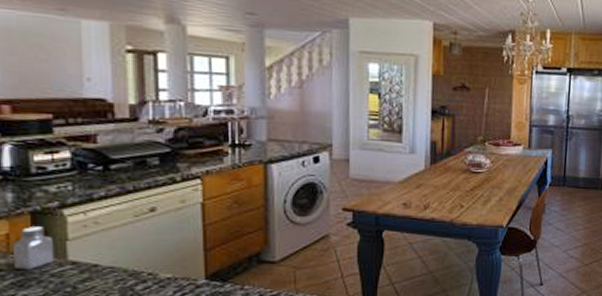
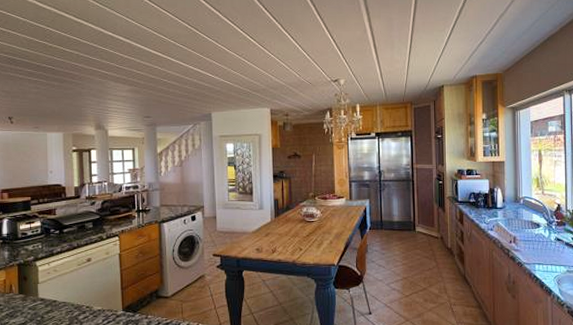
saltshaker: present [13,227,55,269] -> none [8,274,31,304]

